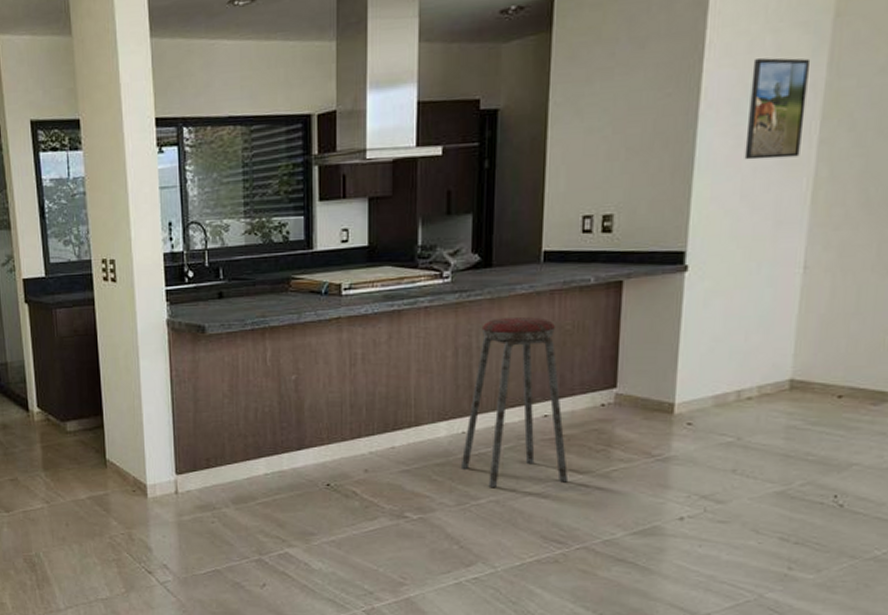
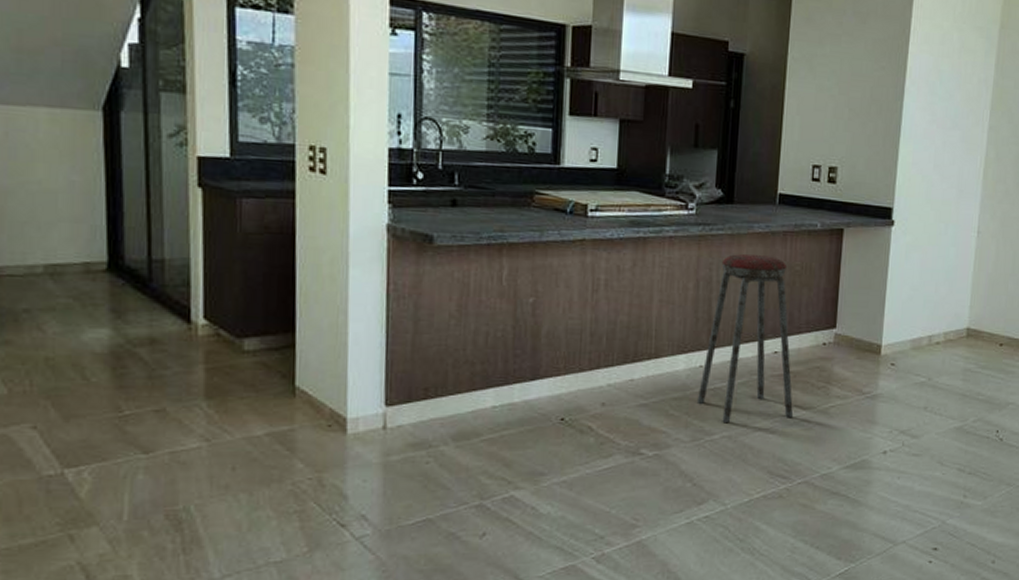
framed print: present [744,58,811,160] -> none [937,51,984,138]

